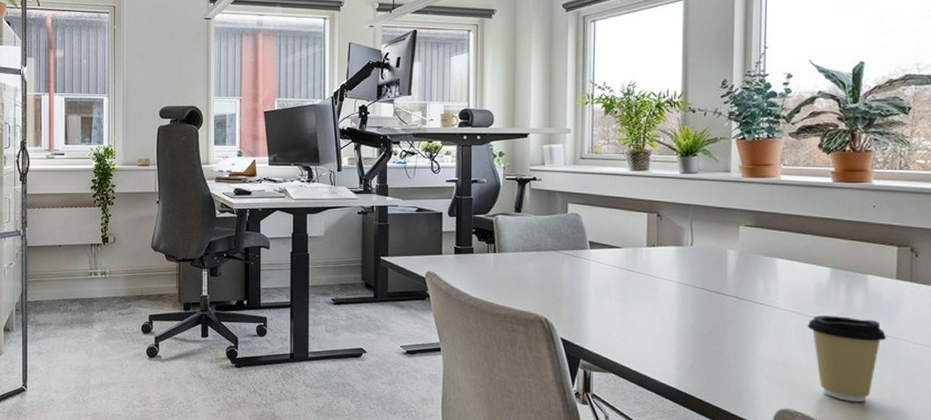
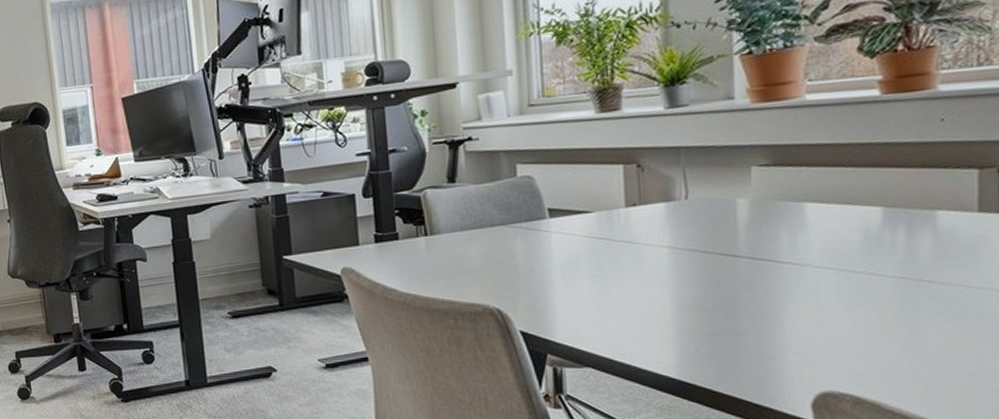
coffee cup: present [807,316,886,403] -> none [852,267,966,375]

